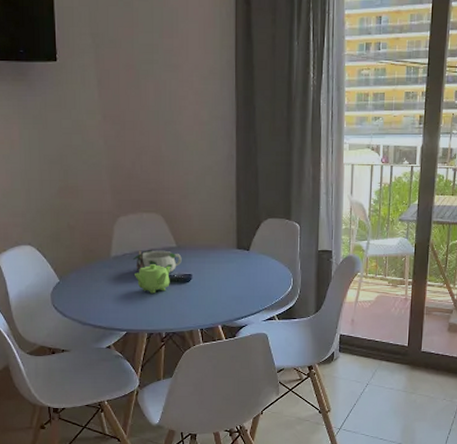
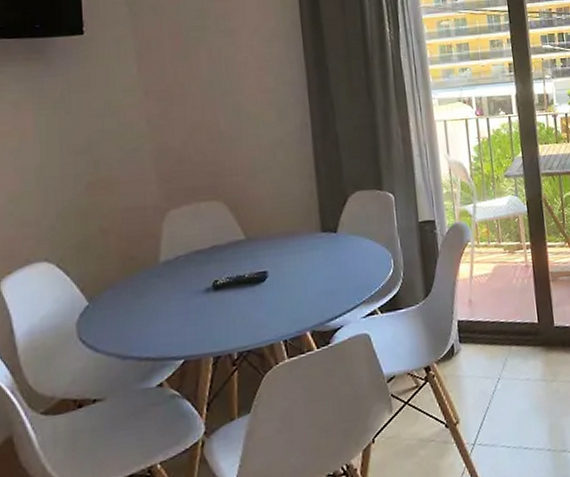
bowl: present [133,249,182,273] -> none [189,245,253,277]
teapot: present [135,263,171,294] -> none [192,263,240,304]

